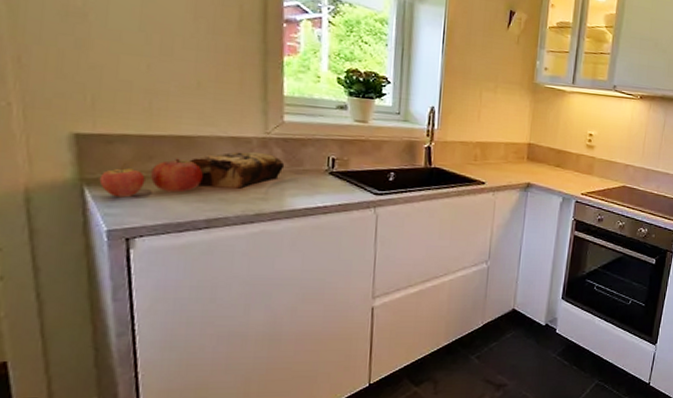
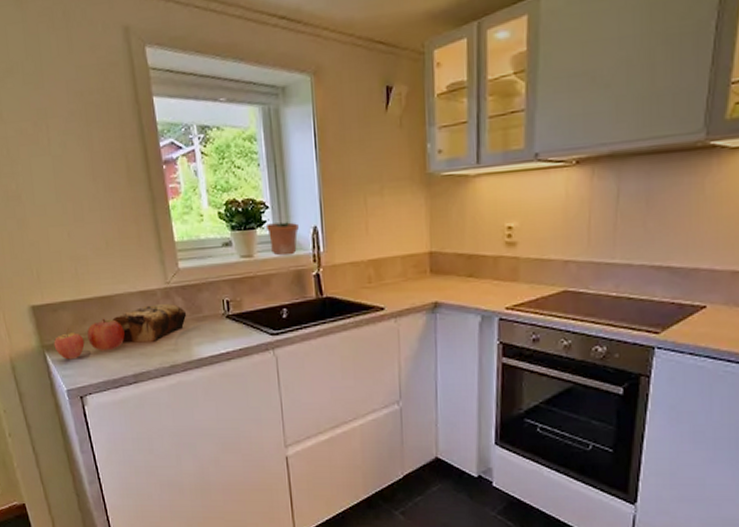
planter: none [386,96,417,127] -> present [267,222,299,256]

